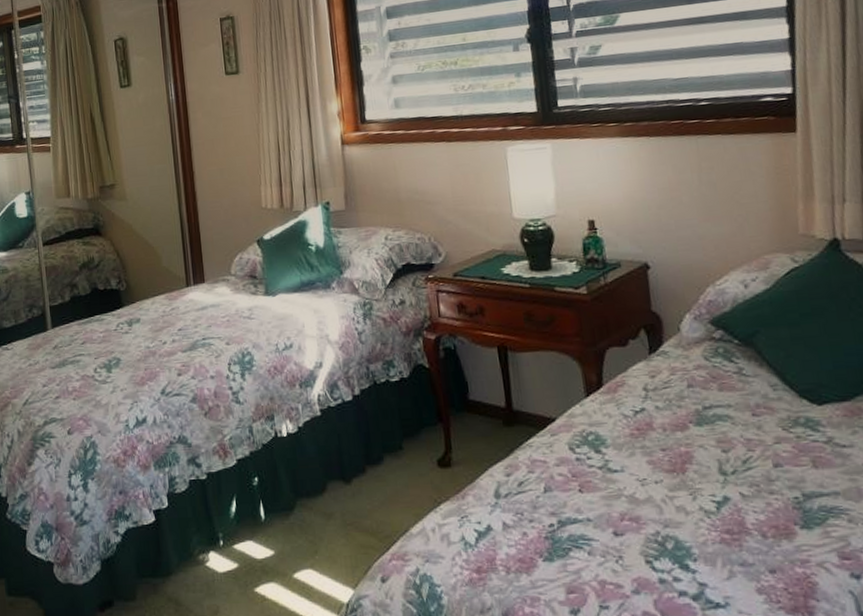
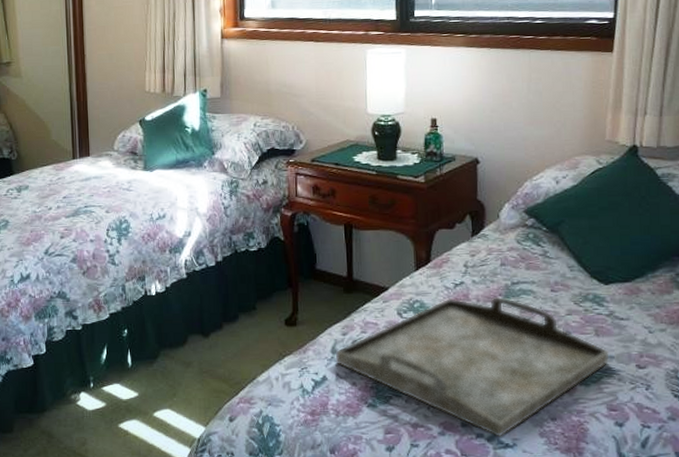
serving tray: none [499,425,835,595] -> present [335,297,610,437]

